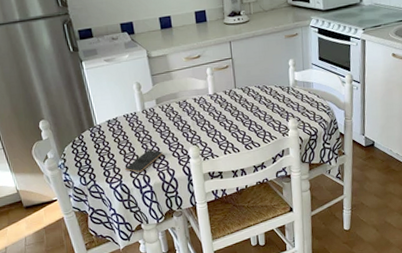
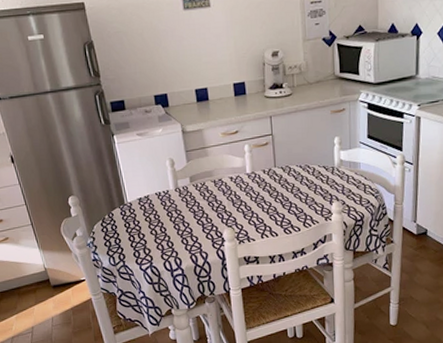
smartphone: present [125,149,163,173] -> none [156,230,196,255]

